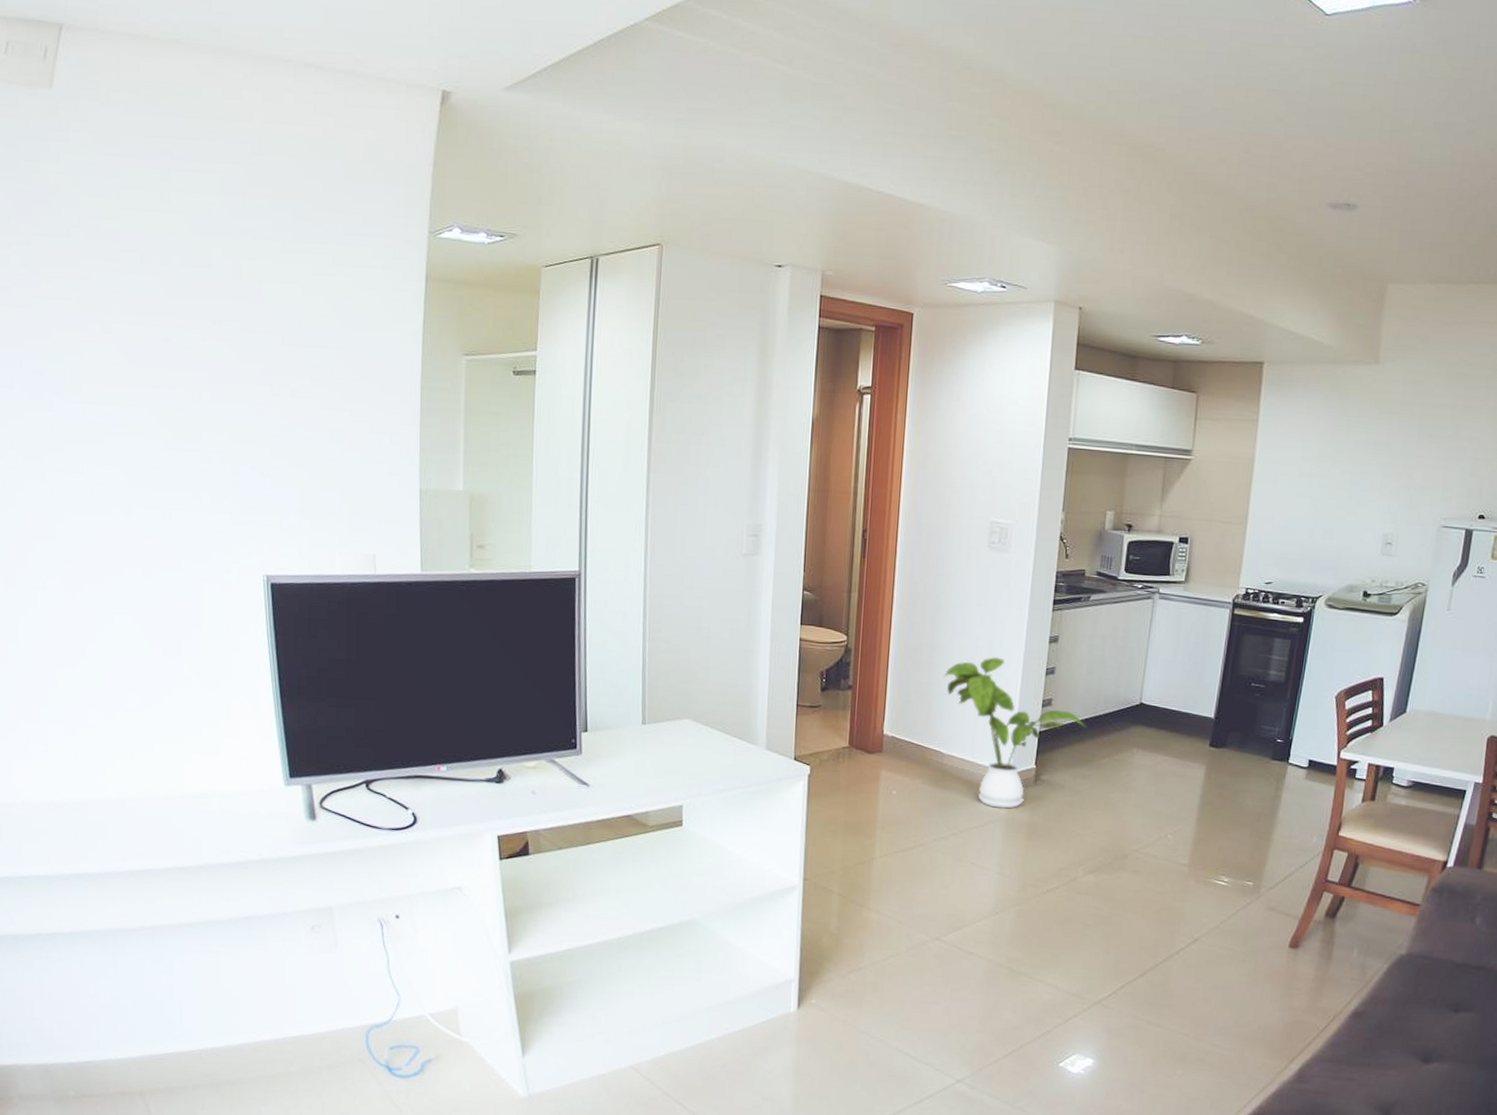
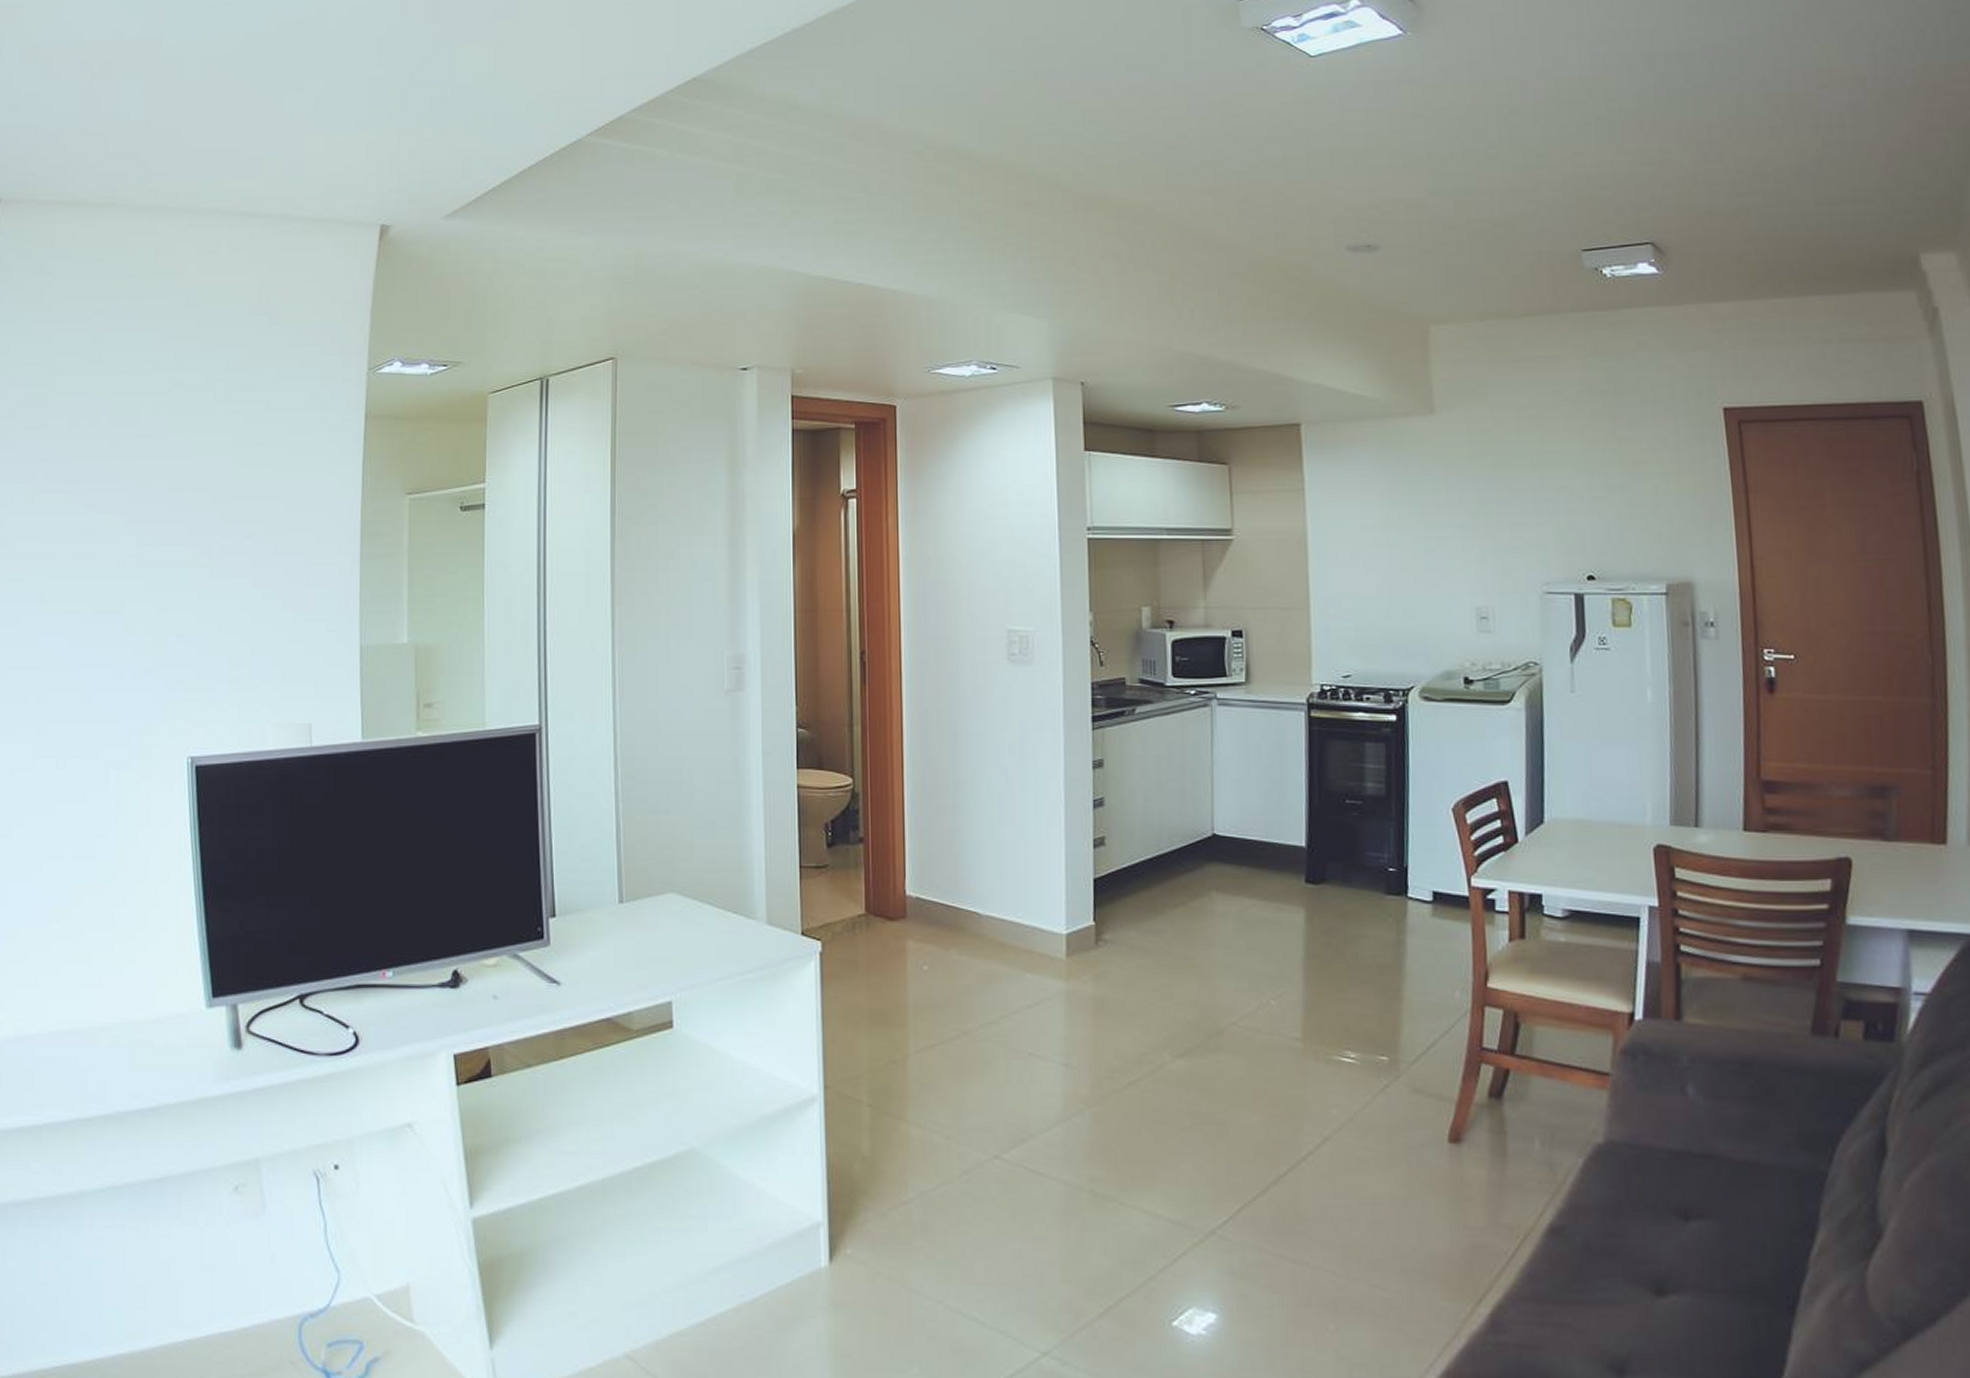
house plant: present [943,657,1086,809] -> none [971,791,1150,980]

